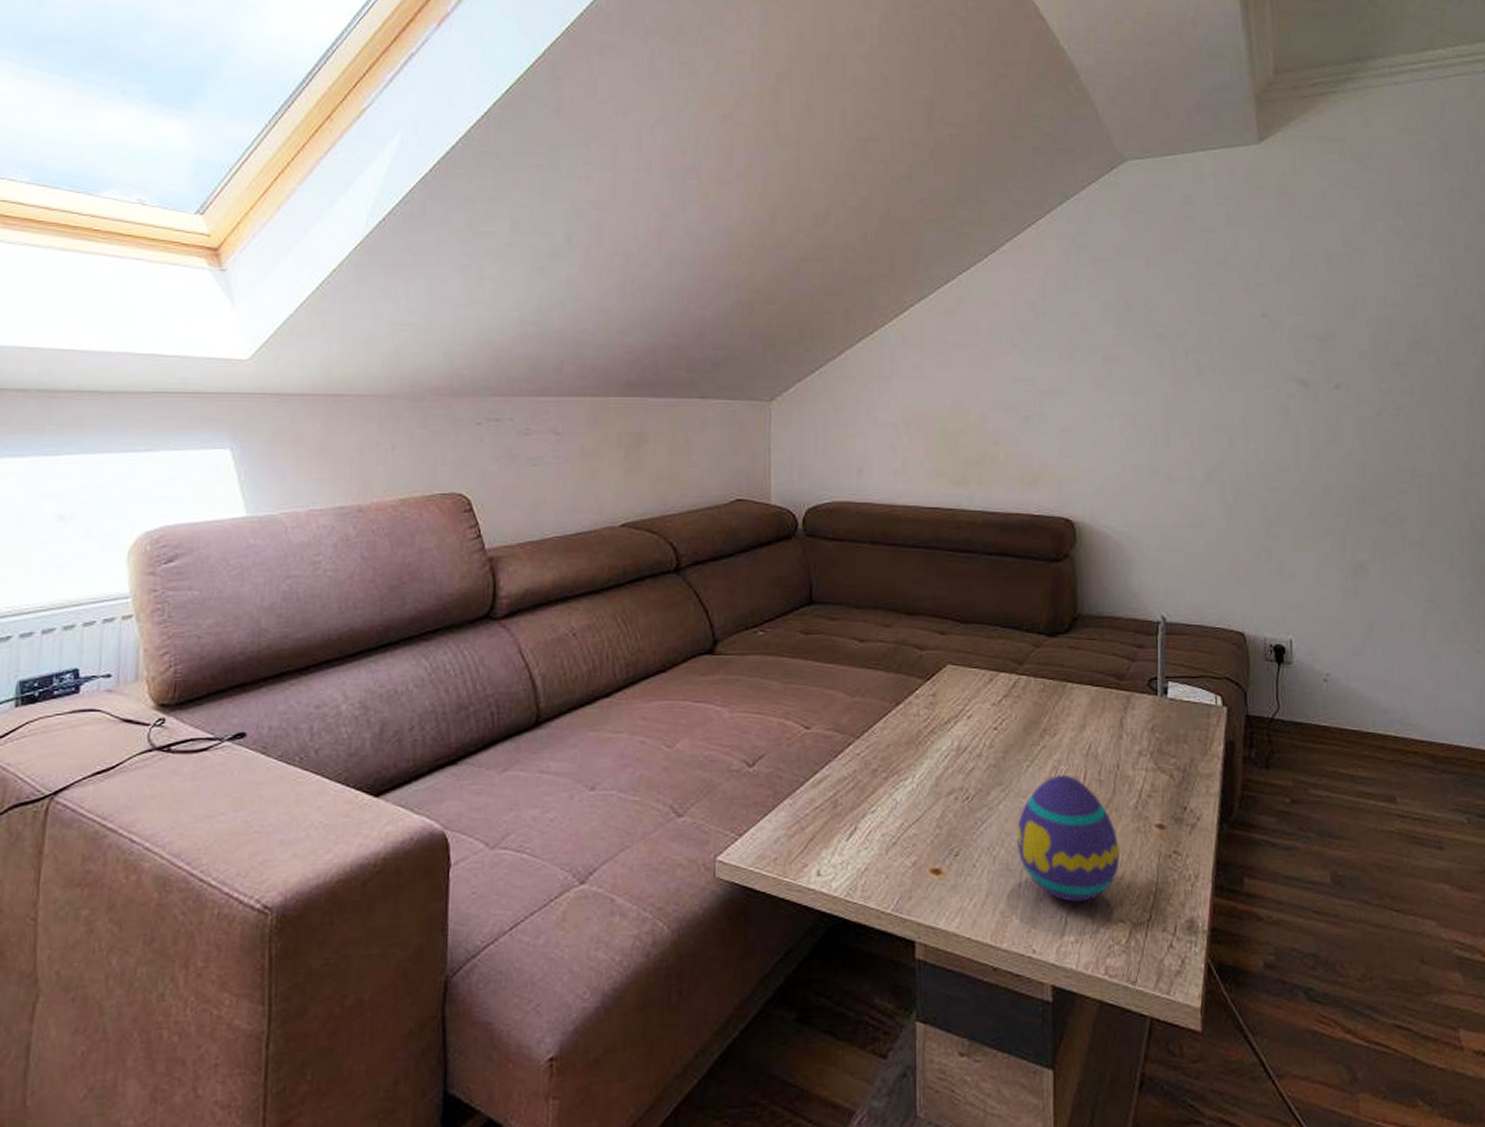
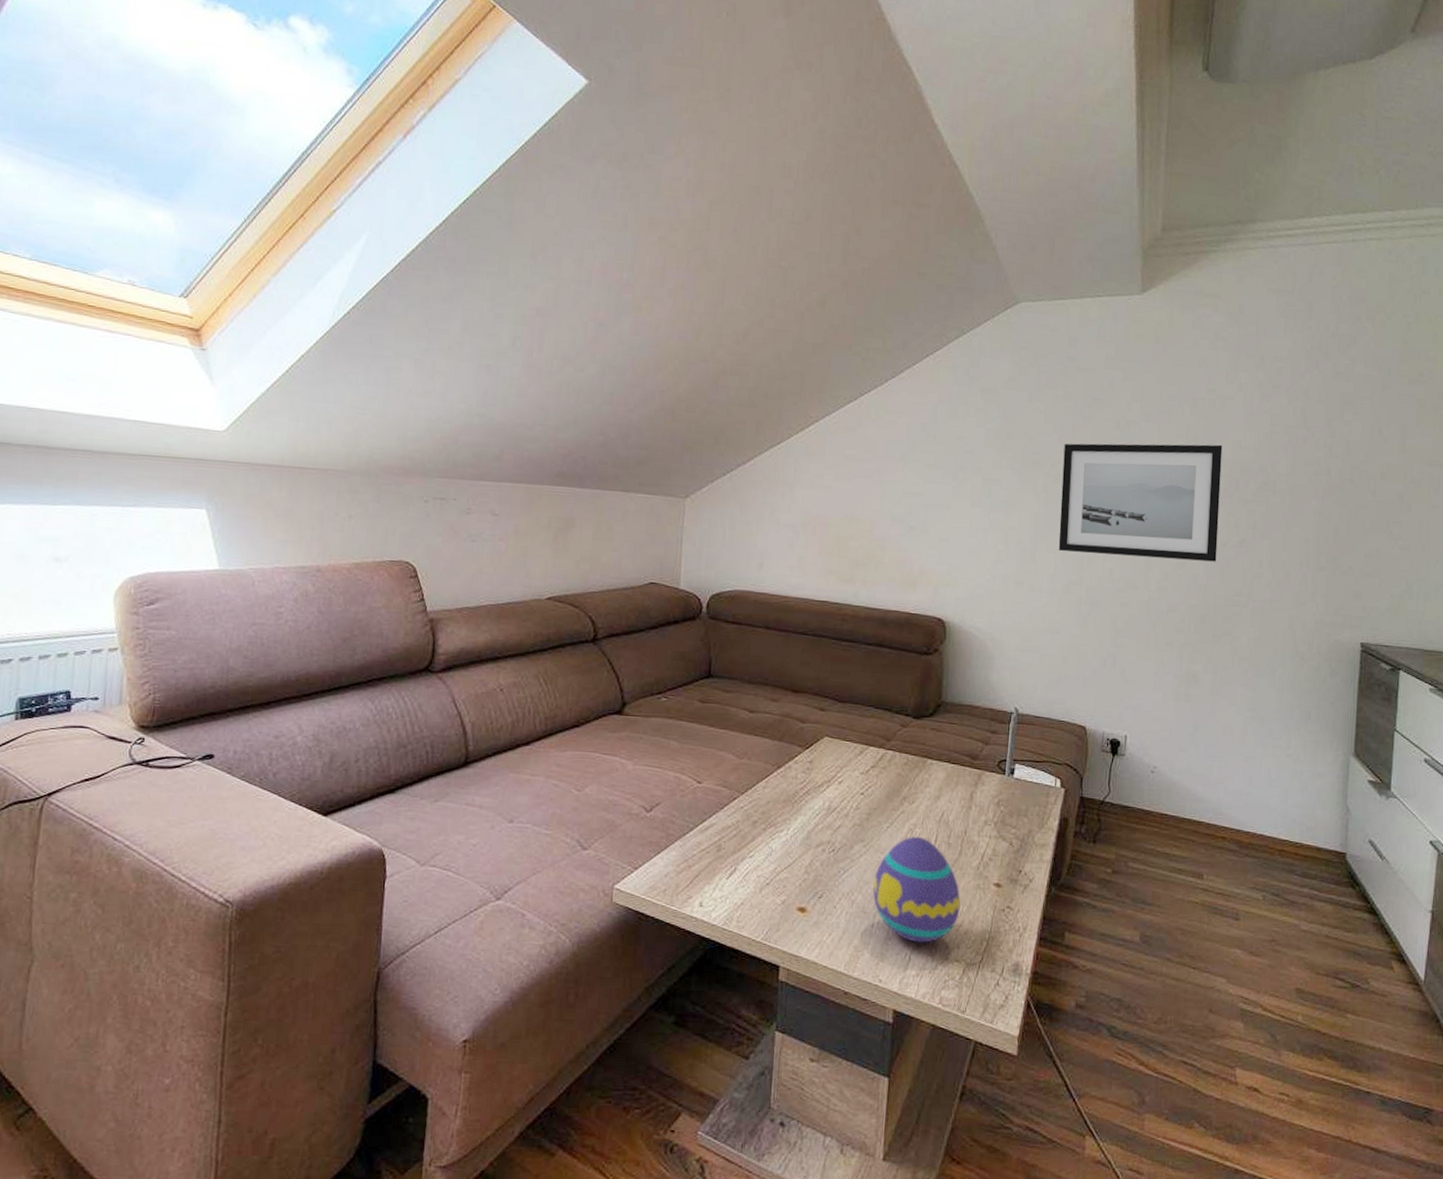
wall art: none [1190,303,1373,434] -> present [1058,443,1223,562]

